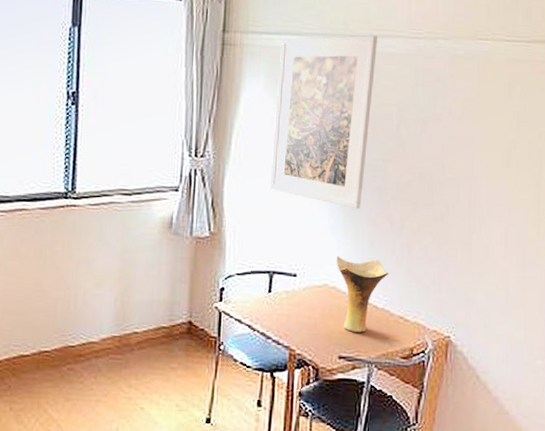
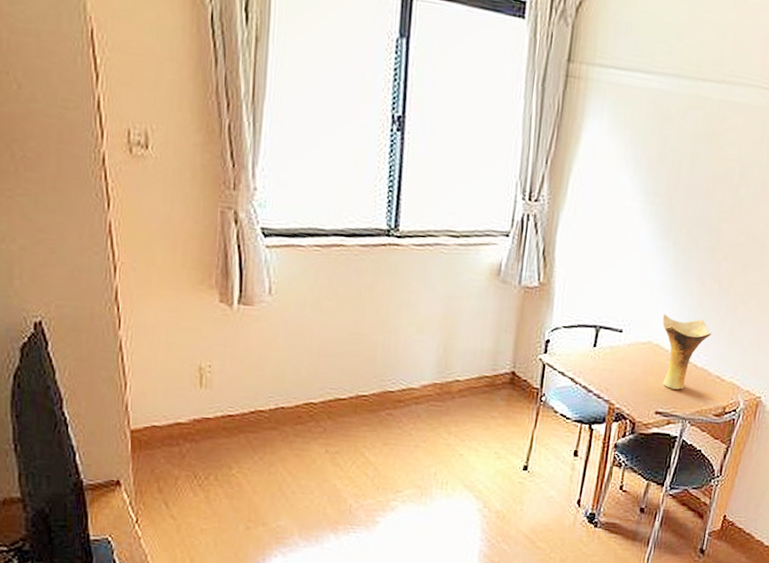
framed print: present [269,35,378,209] -> none [603,75,730,268]

